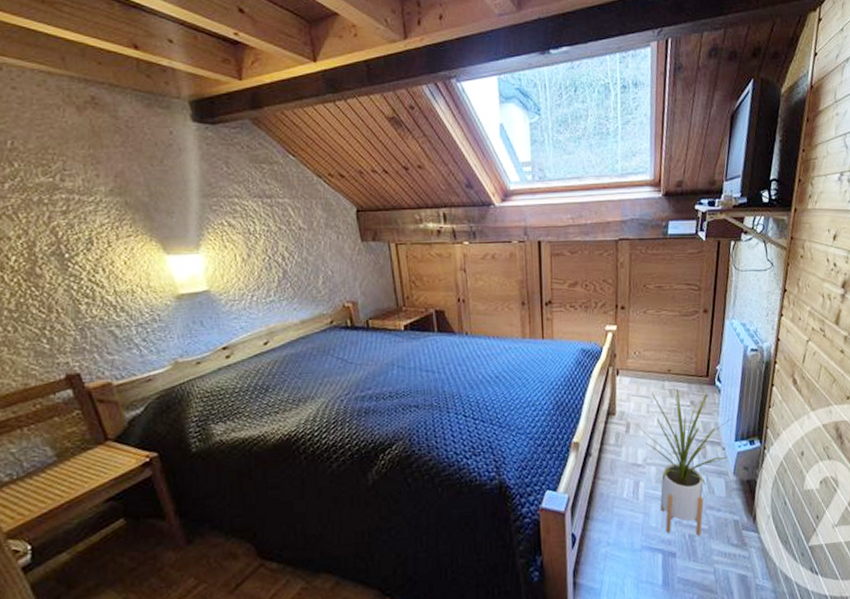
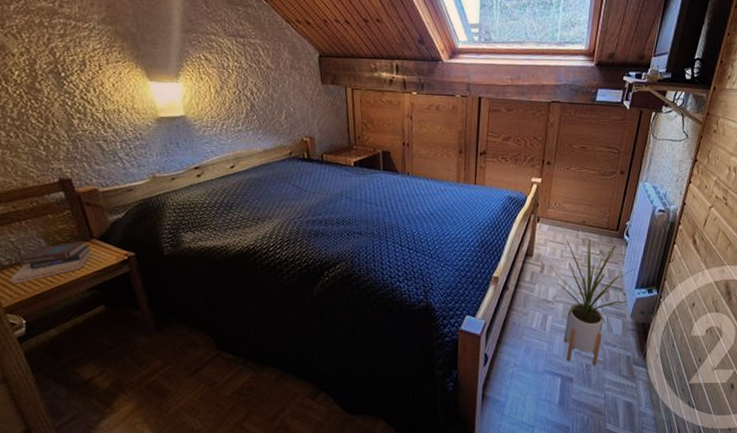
books: none [11,445,106,503] -> present [10,241,91,284]

